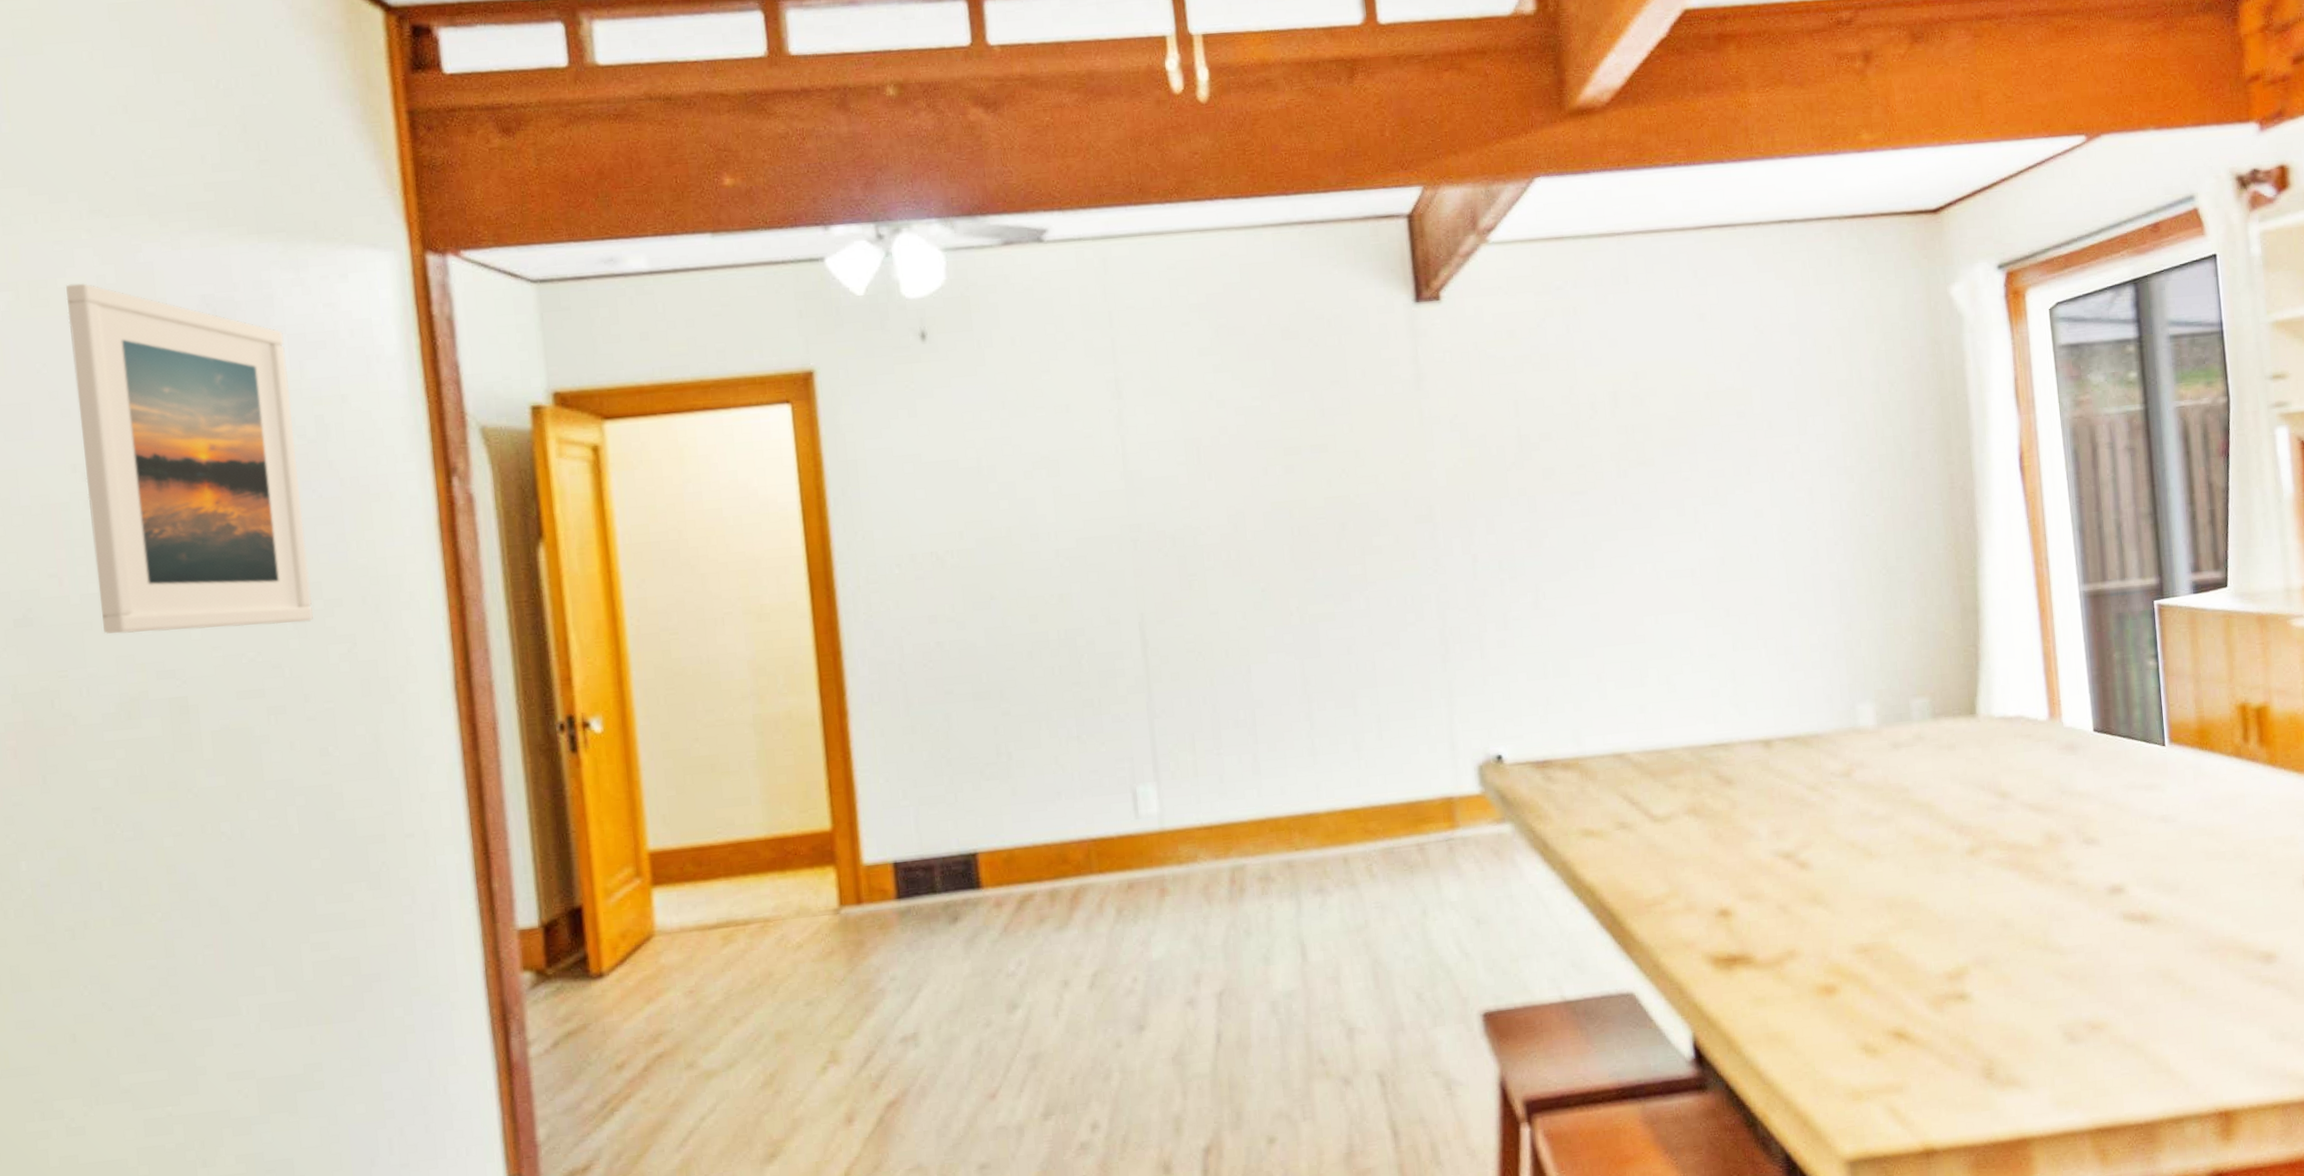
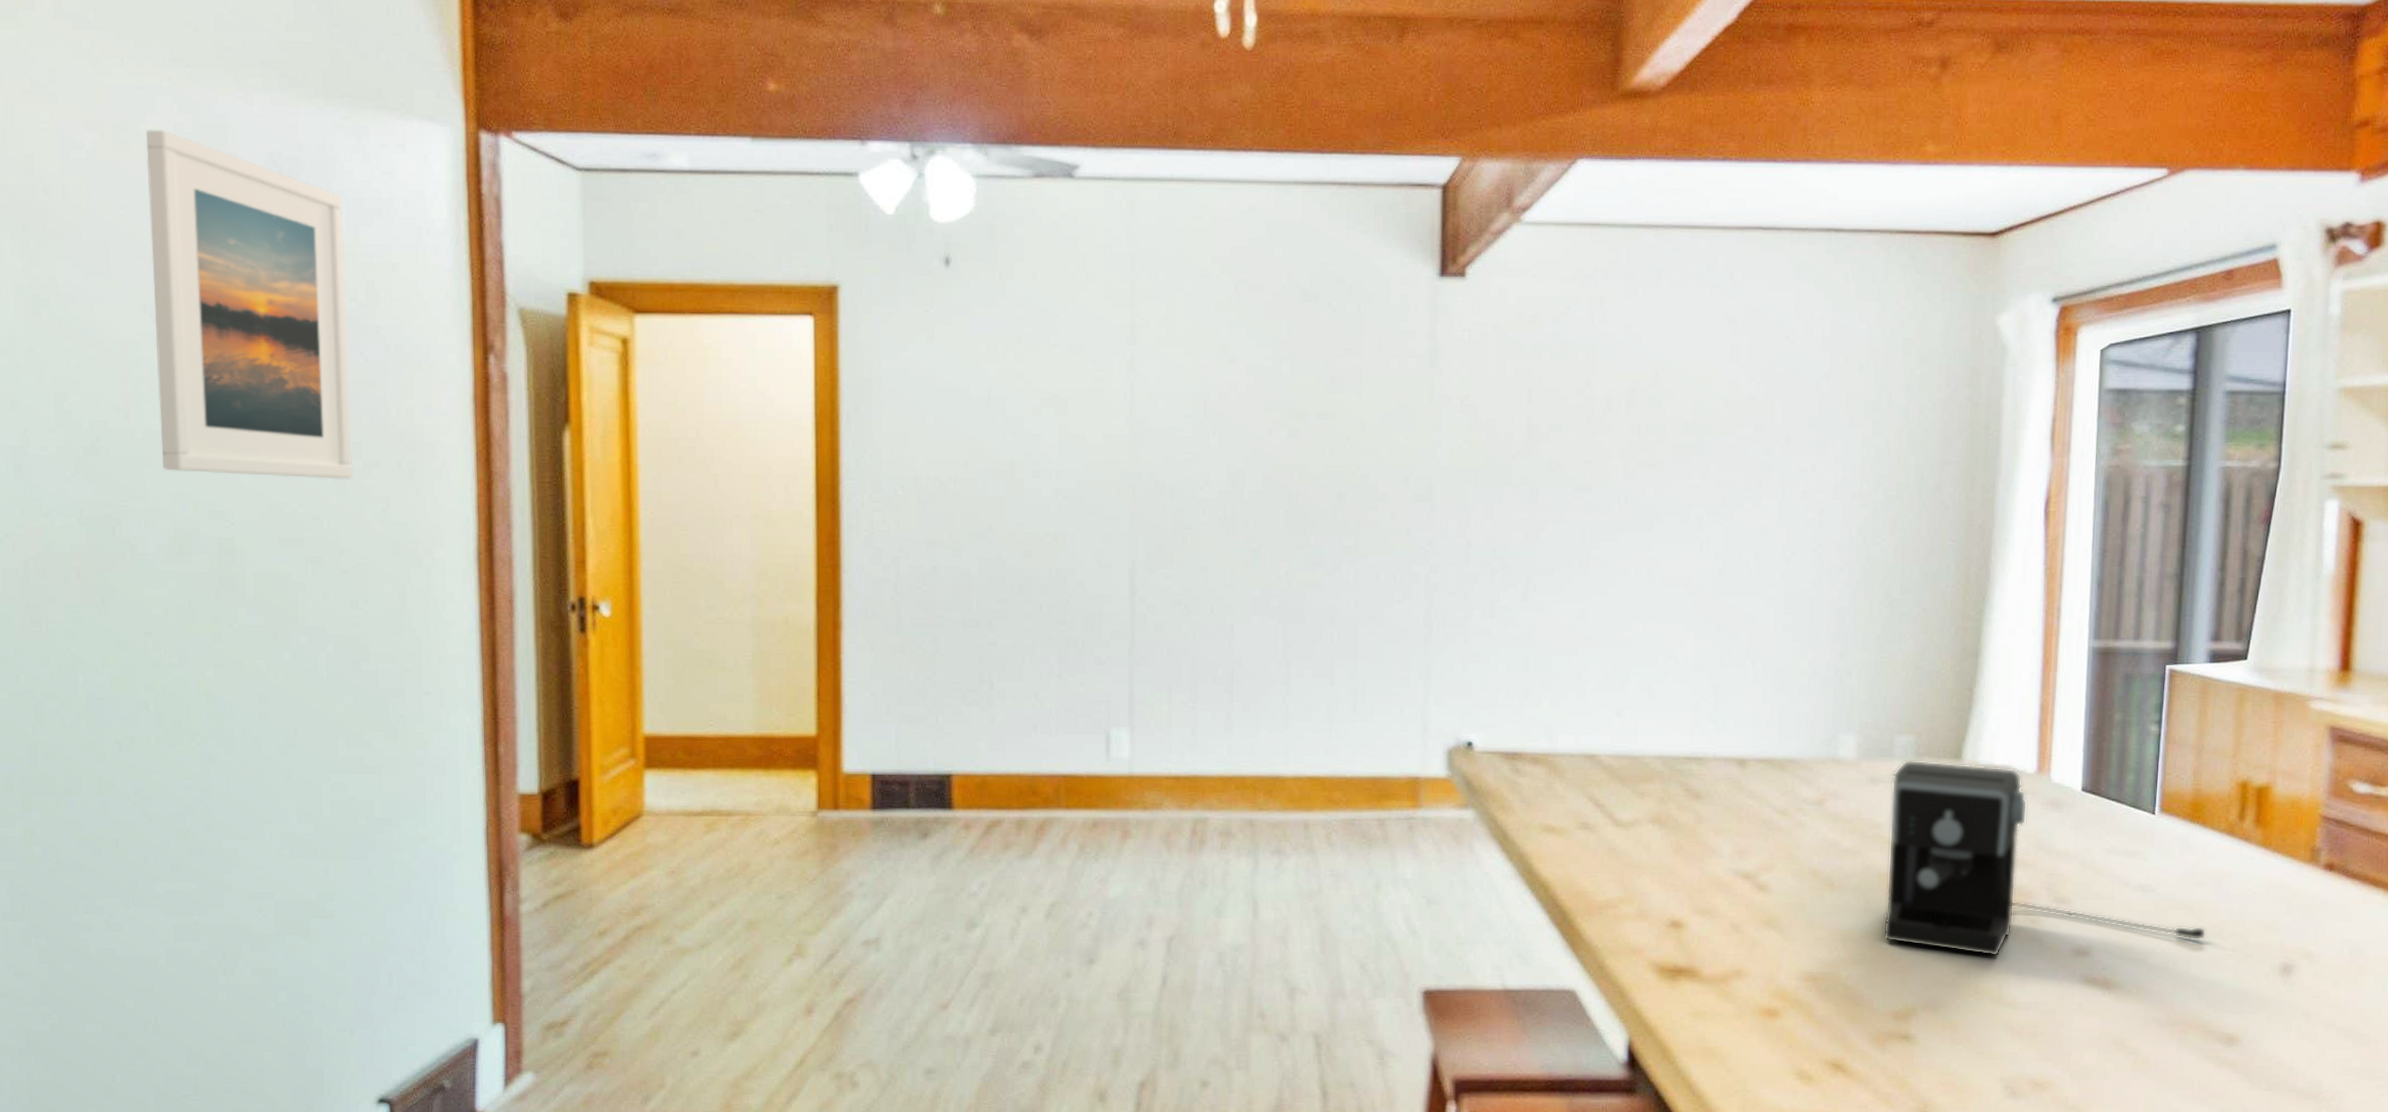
coffee maker: none [1912,717,2231,906] -> present [1882,760,2207,957]

